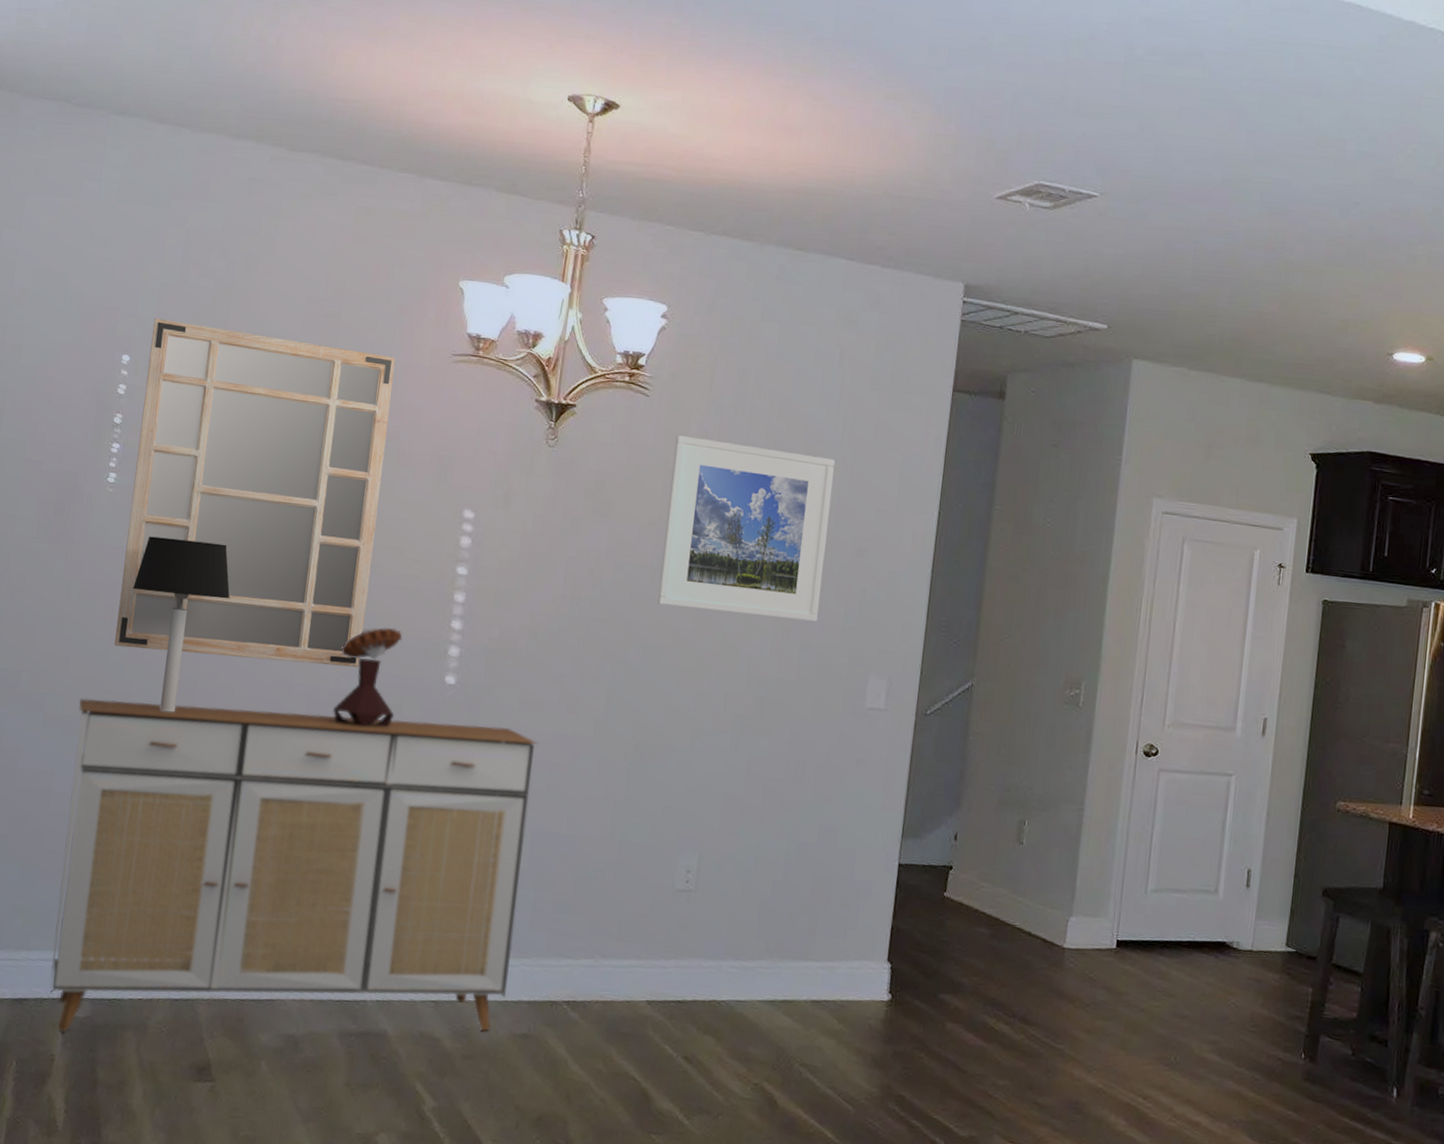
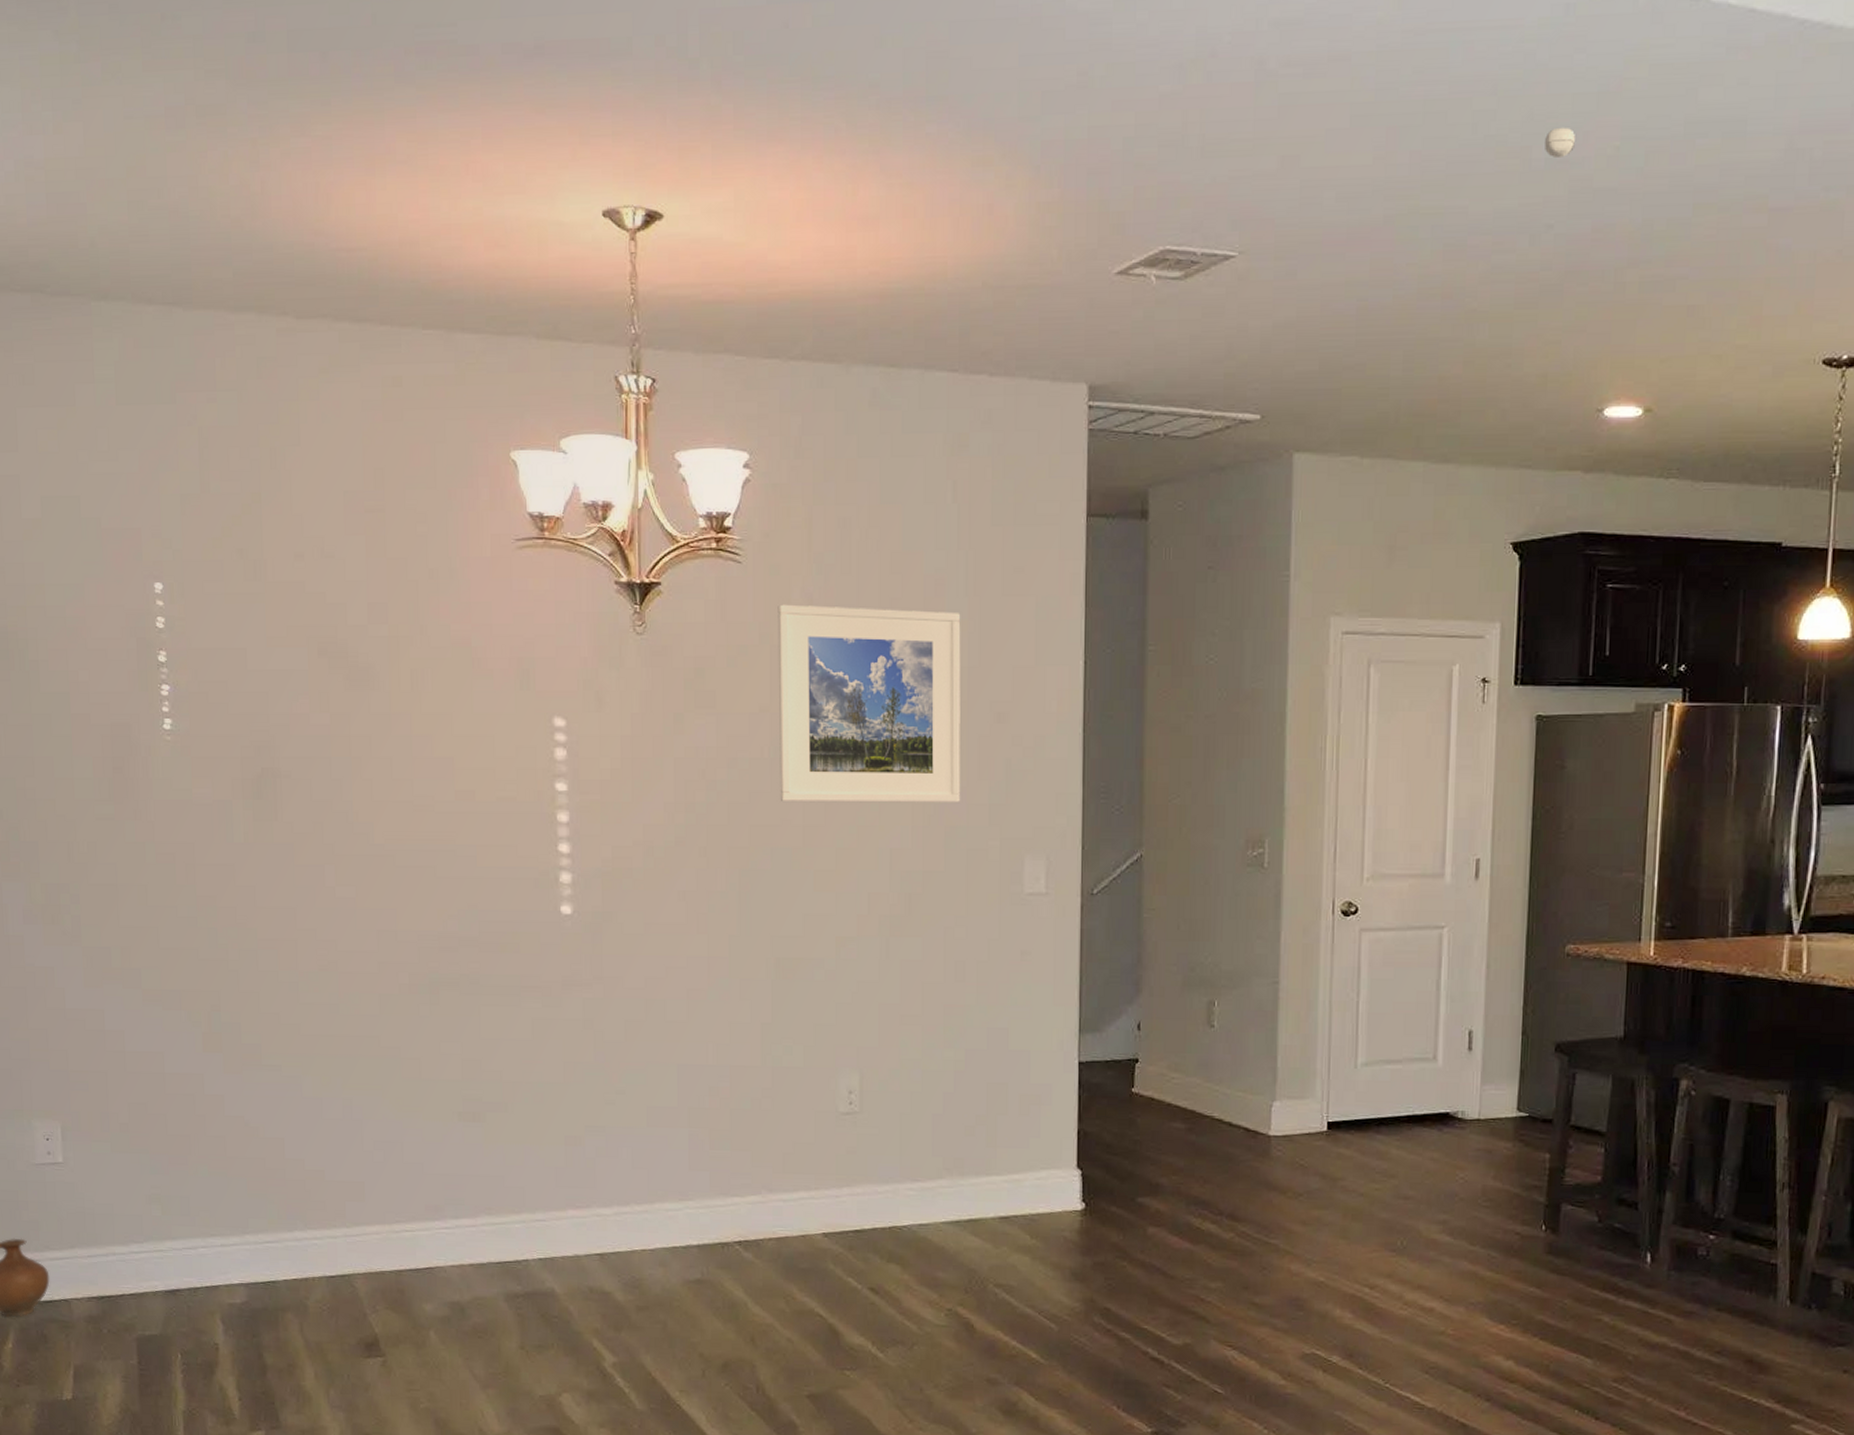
sideboard: present [50,698,540,1032] -> none [176,955,673,1320]
mirror: present [114,317,395,668] -> none [181,535,466,910]
table lamp: present [132,536,230,712] -> none [210,785,316,976]
mushroom: present [333,626,403,727] -> none [444,858,512,970]
smoke detector: none [1356,128,1382,151] -> present [1545,127,1575,157]

